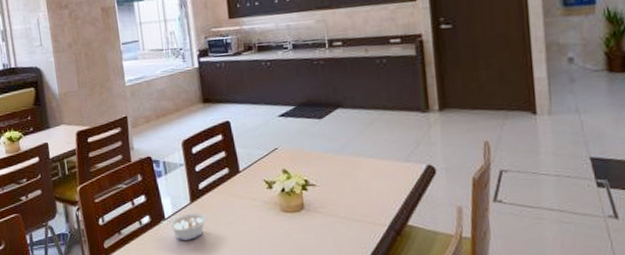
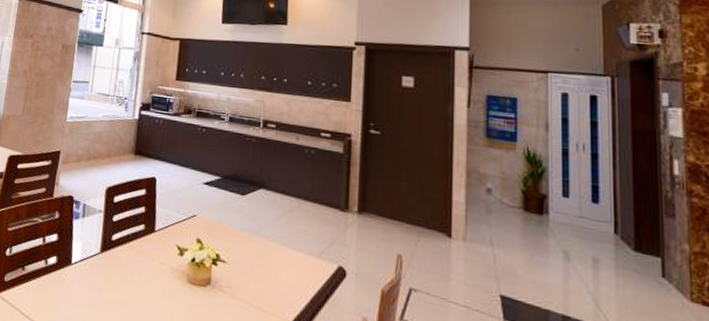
legume: present [160,213,208,242] -> none [66,263,113,293]

